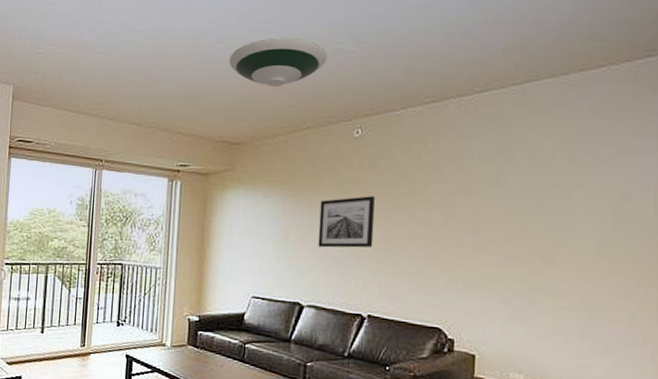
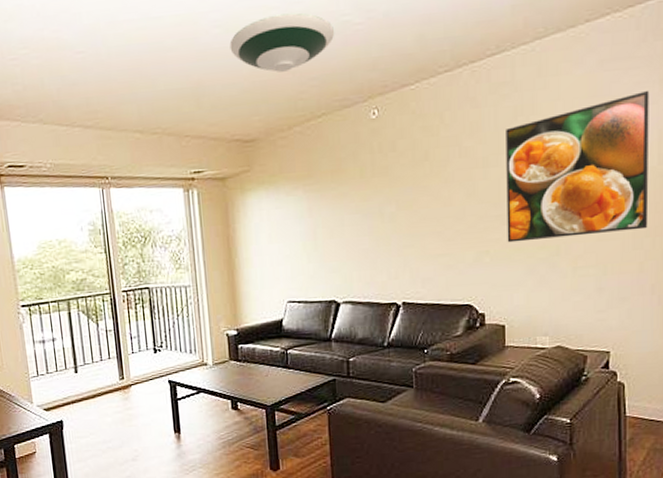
wall art: present [318,196,376,248] -> none [344,180,401,241]
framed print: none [483,140,647,279] -> present [506,90,650,243]

